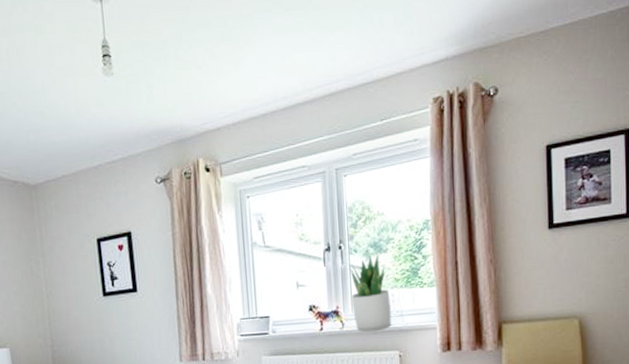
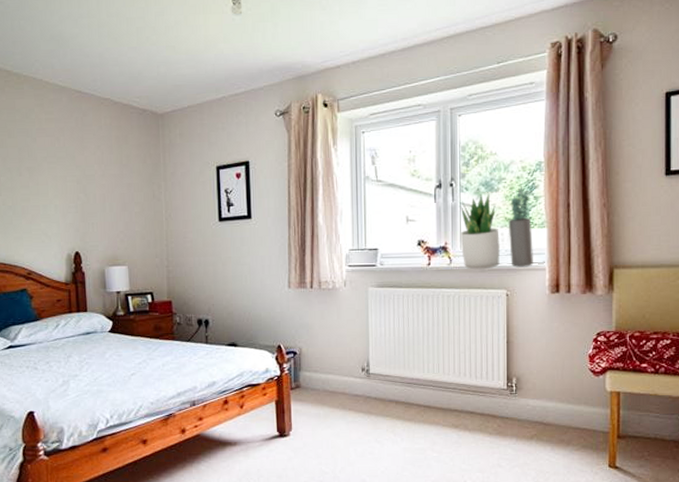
vase: none [398,243,424,328] -> present [508,184,533,268]

